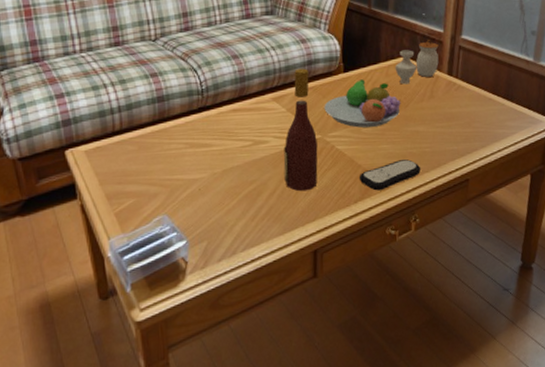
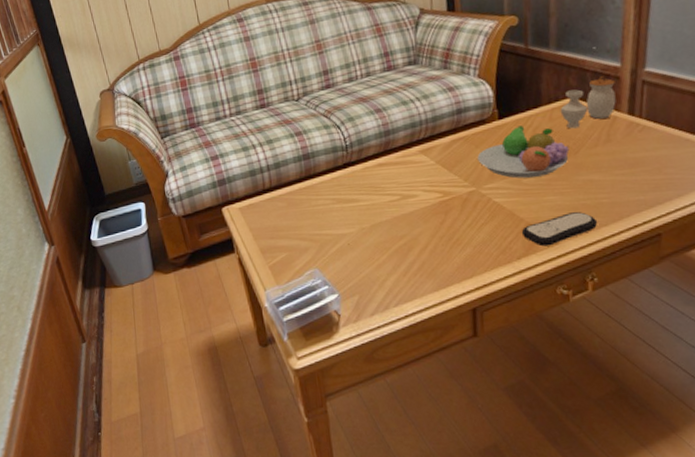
wine bottle: present [283,68,318,192] -> none [434,118,474,247]

